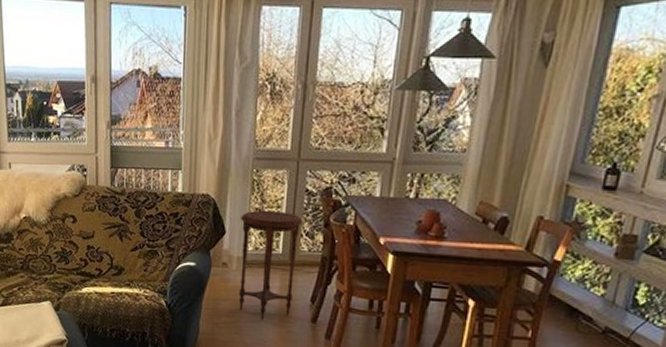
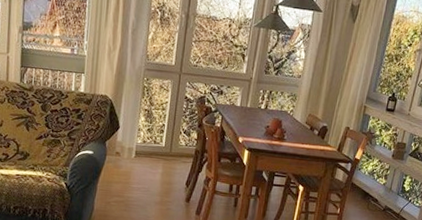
side table: present [238,210,303,320] -> none [128,111,182,200]

